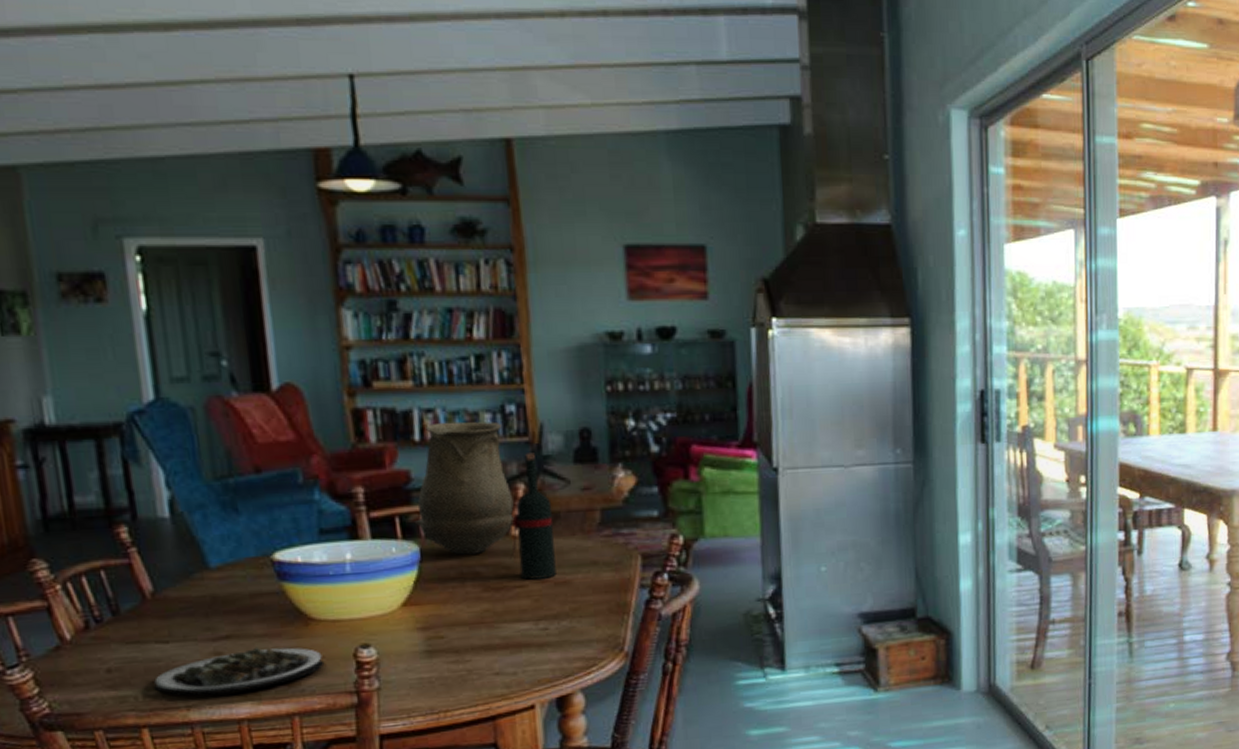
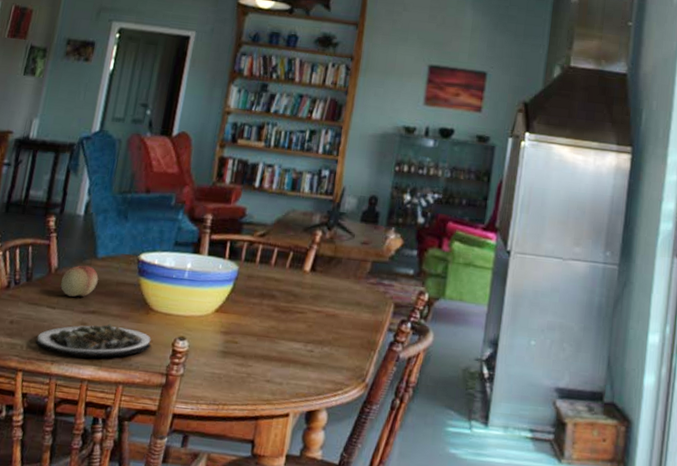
fruit: none [165,580,222,624] -> present [61,265,99,297]
vase: present [414,421,515,555] -> none [239,175,316,281]
wine bottle: present [509,453,556,580] -> none [298,208,338,310]

